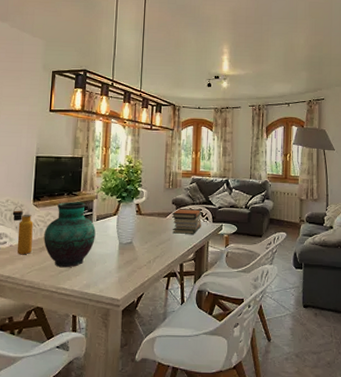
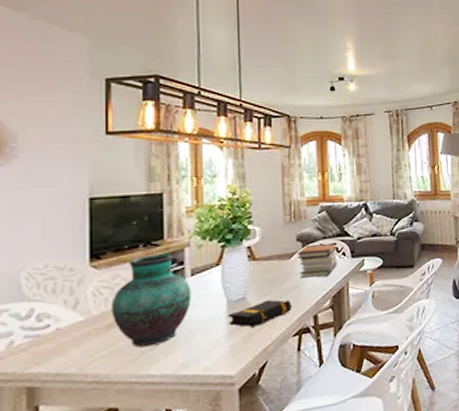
water bottle: present [12,206,33,255] -> none [56,270,93,340]
book: none [119,246,165,266] -> present [229,299,292,327]

